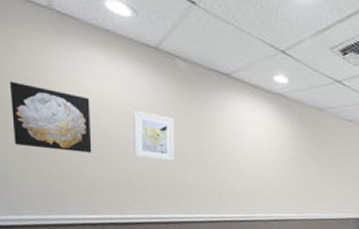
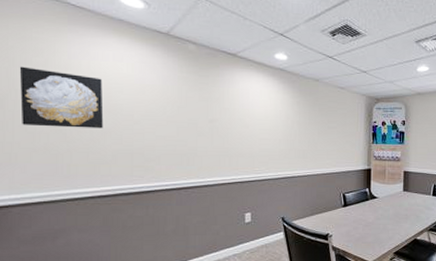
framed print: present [133,110,175,161] -> none [145,88,186,131]

